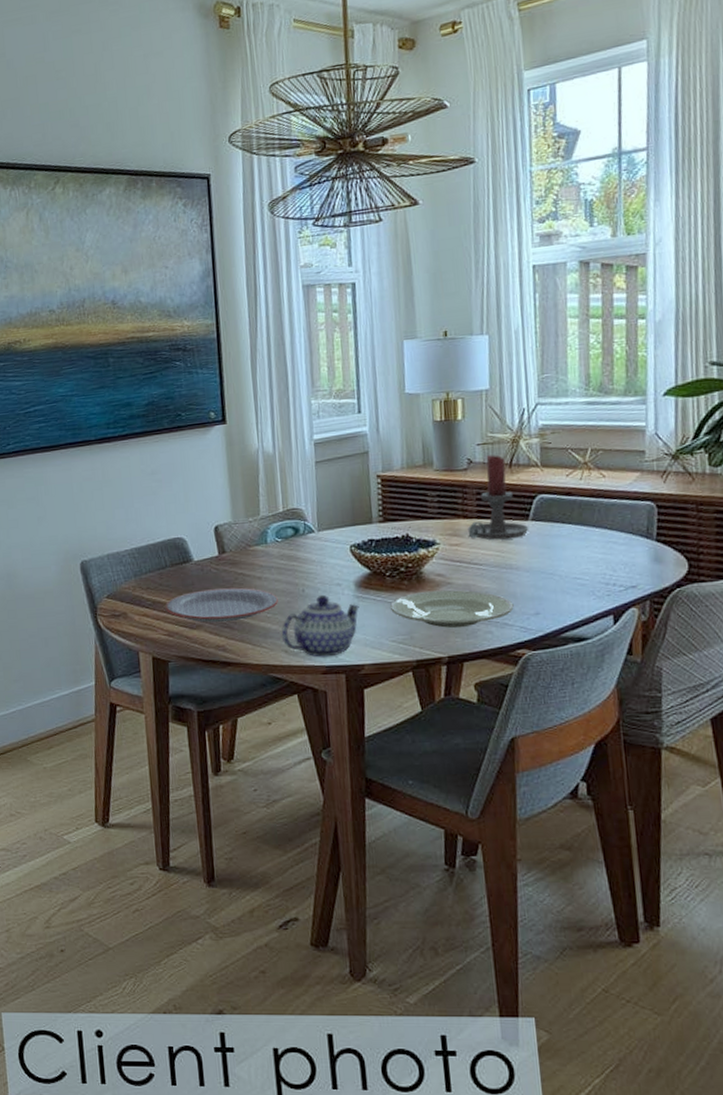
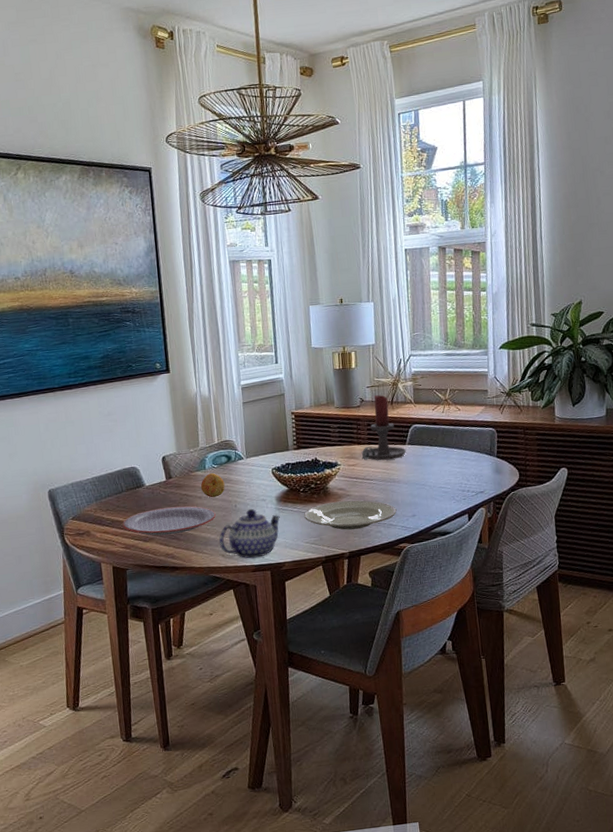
fruit: none [260,547,291,579] -> present [200,472,225,498]

